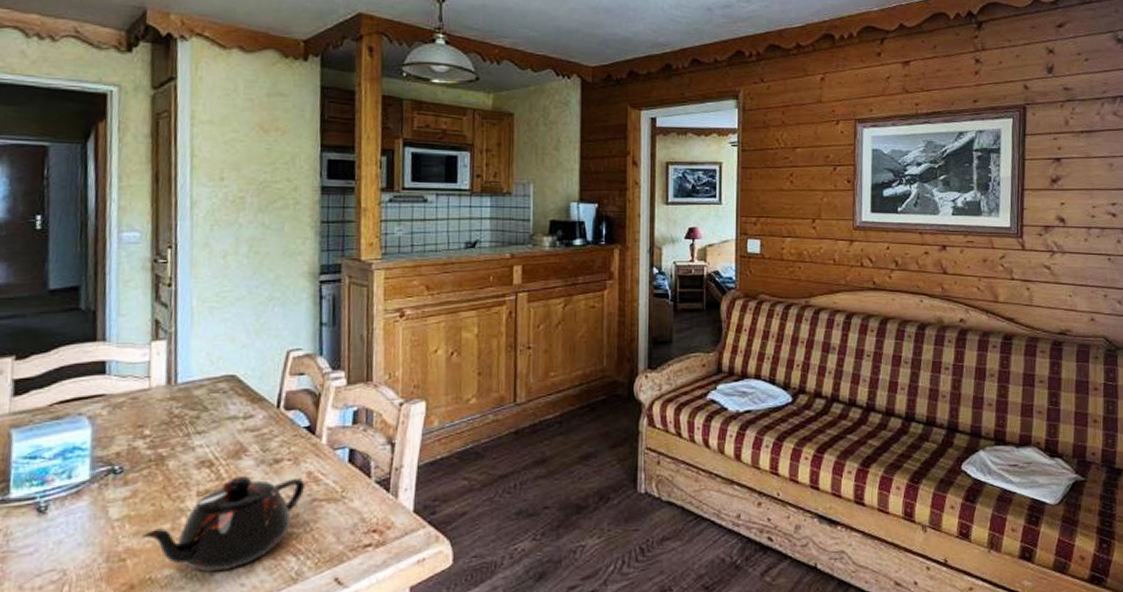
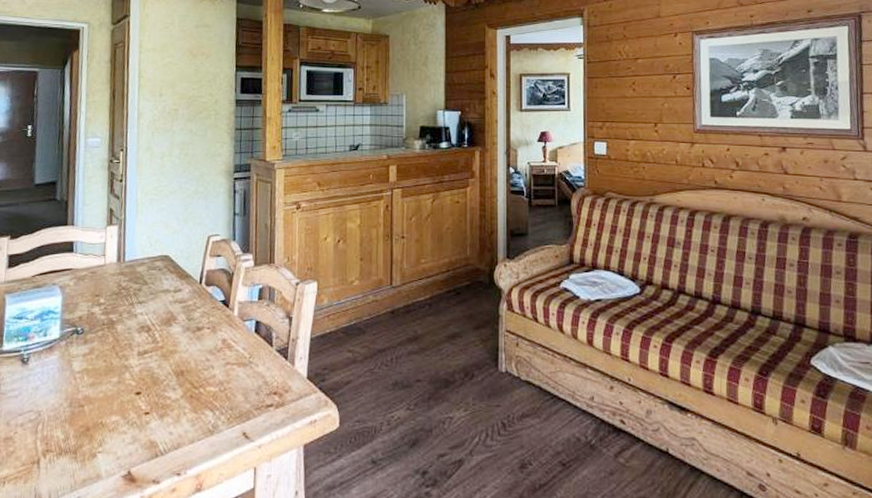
teapot: present [140,476,306,572] -> none [95,340,221,421]

